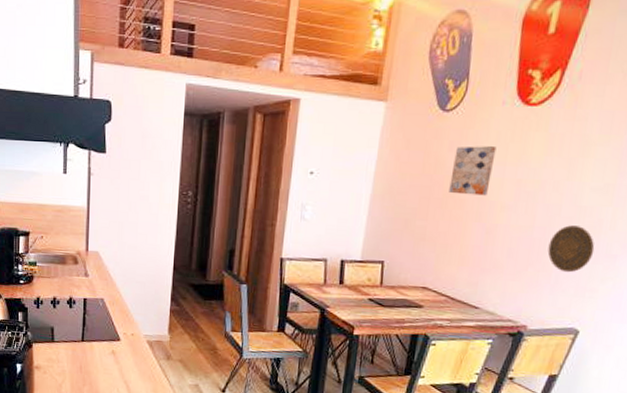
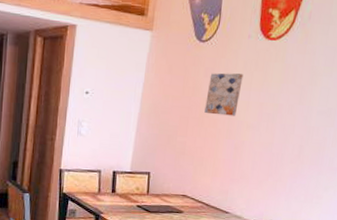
decorative plate: present [547,225,595,273] -> none [284,142,320,183]

